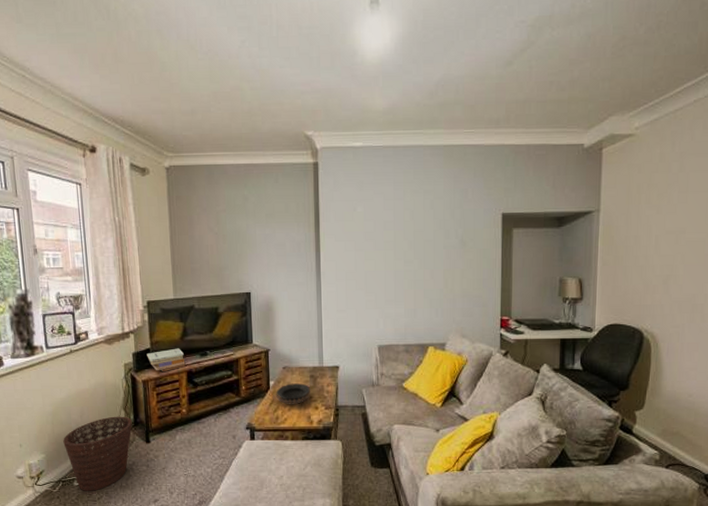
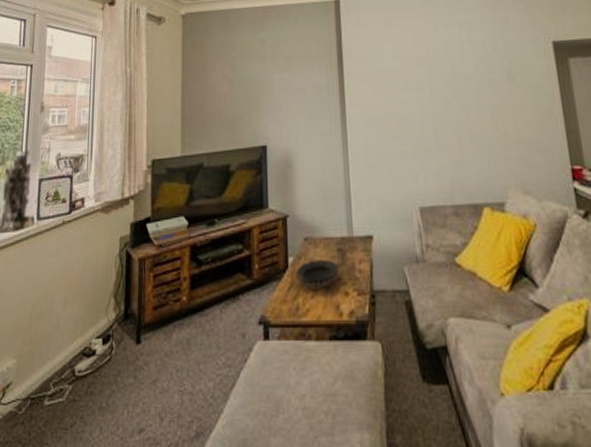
basket: present [63,416,132,491] -> none [39,306,122,414]

